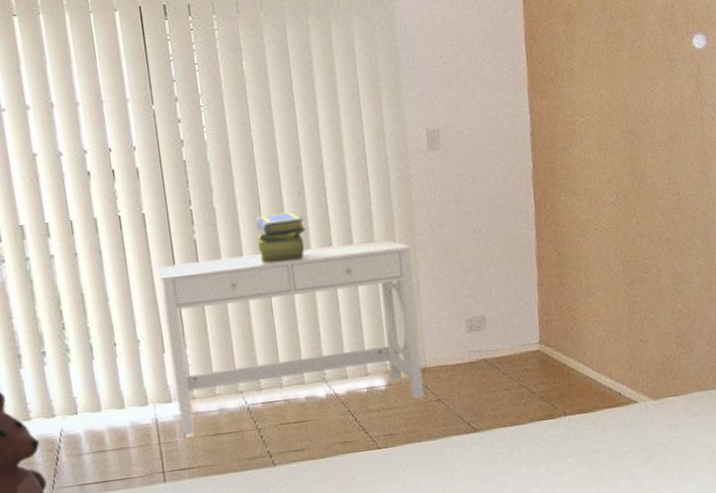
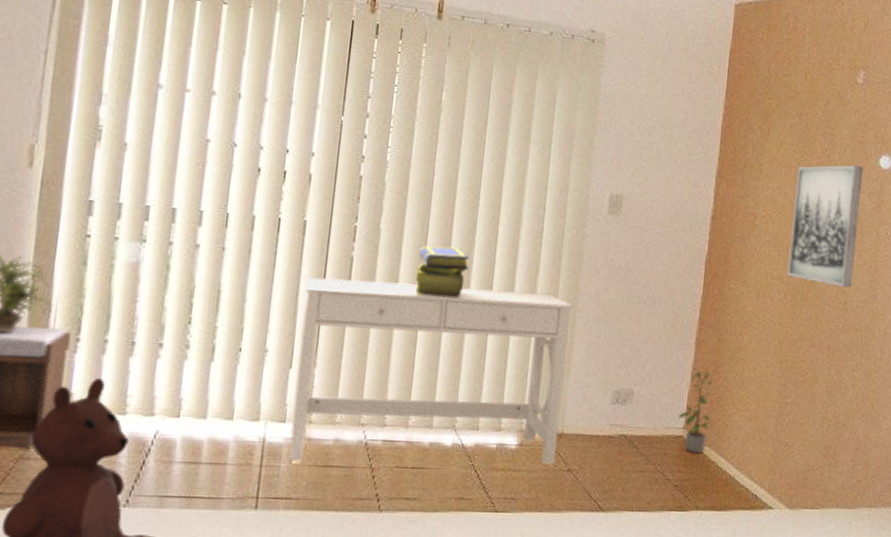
potted plant: none [532,284,565,364] -> present [678,369,712,454]
wall art: none [609,51,683,179] -> present [787,165,864,288]

